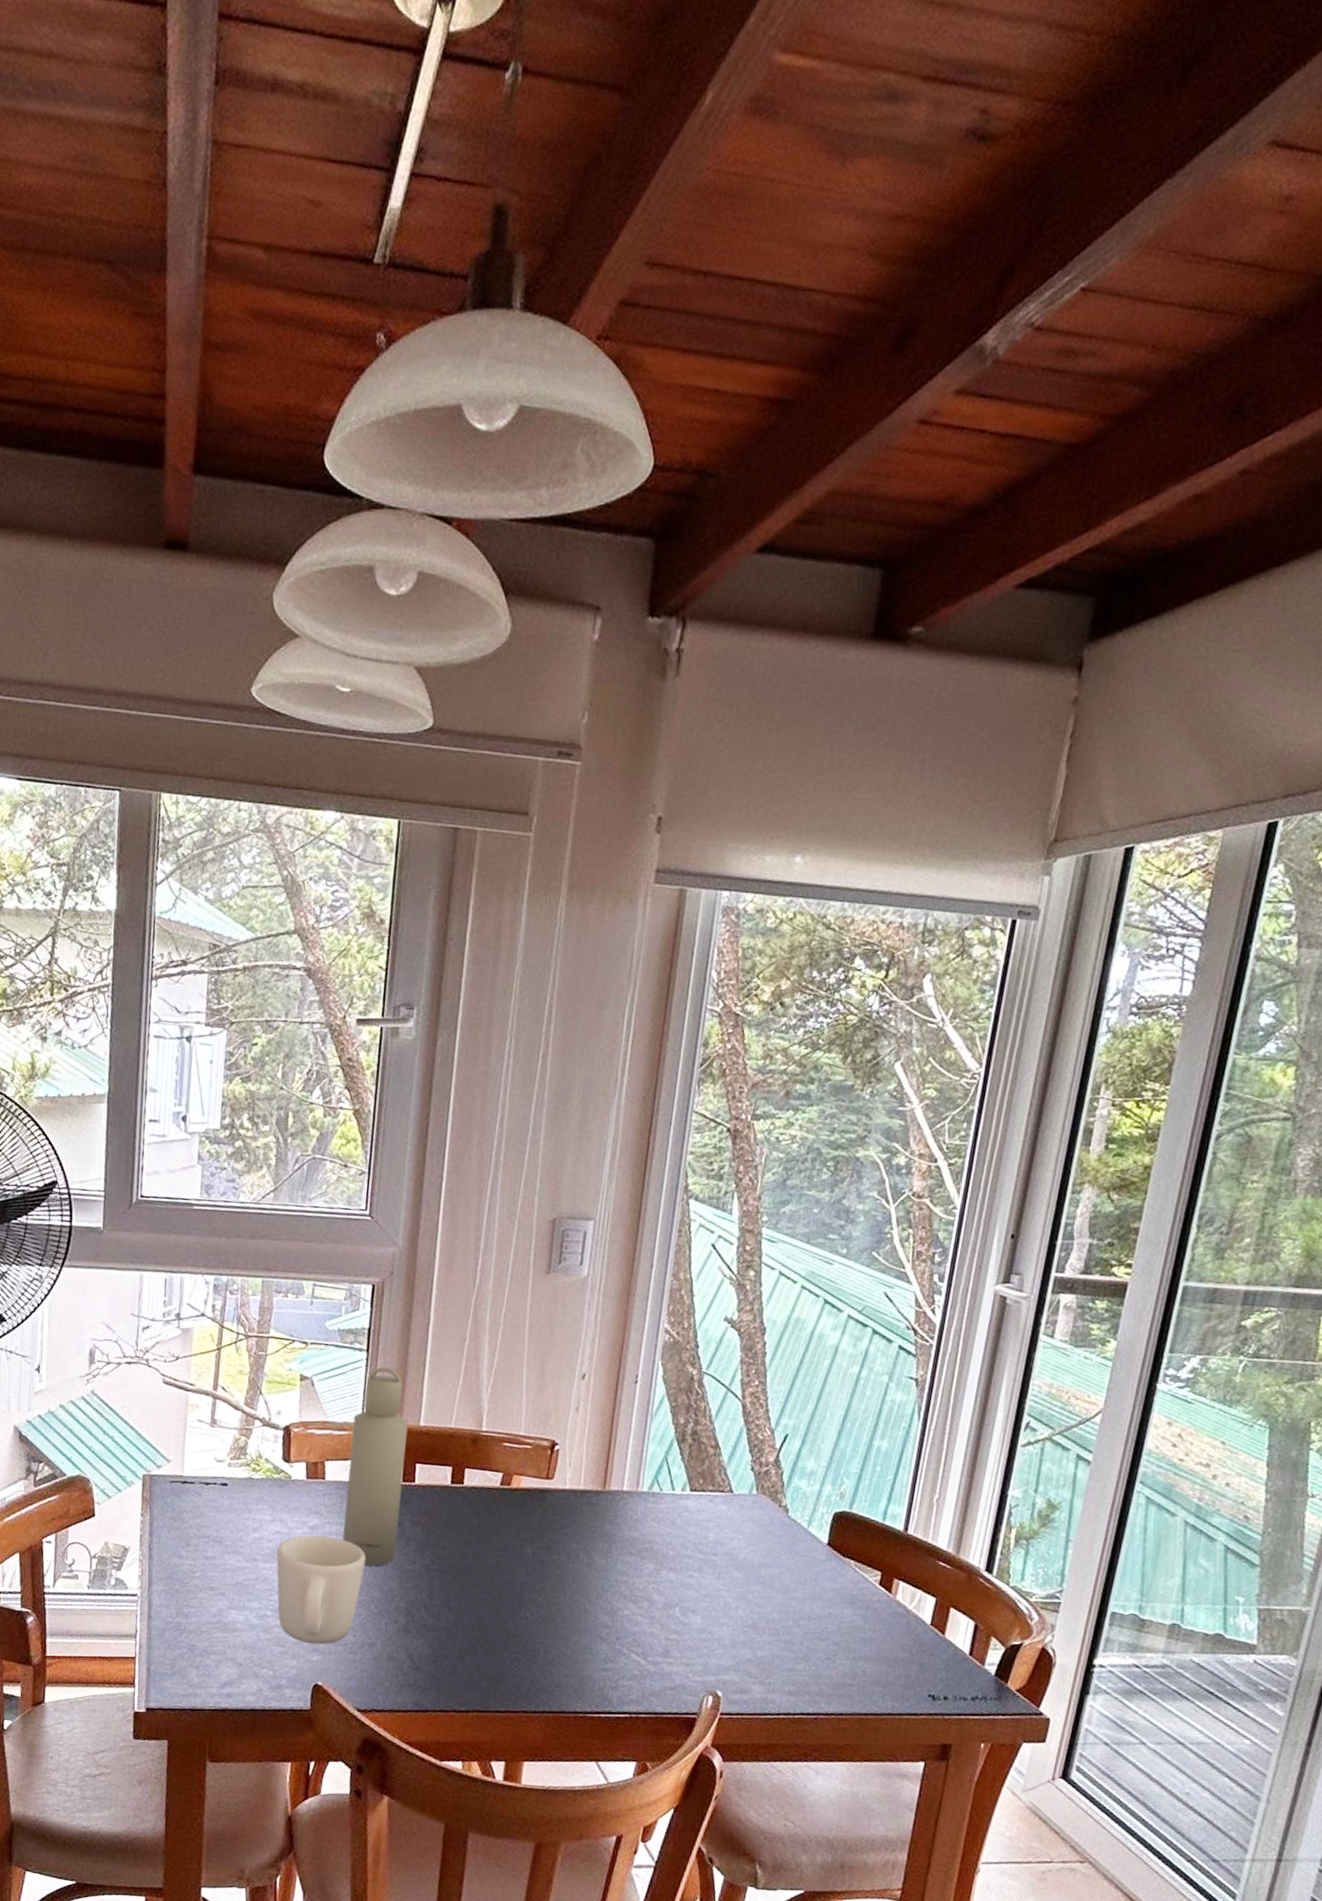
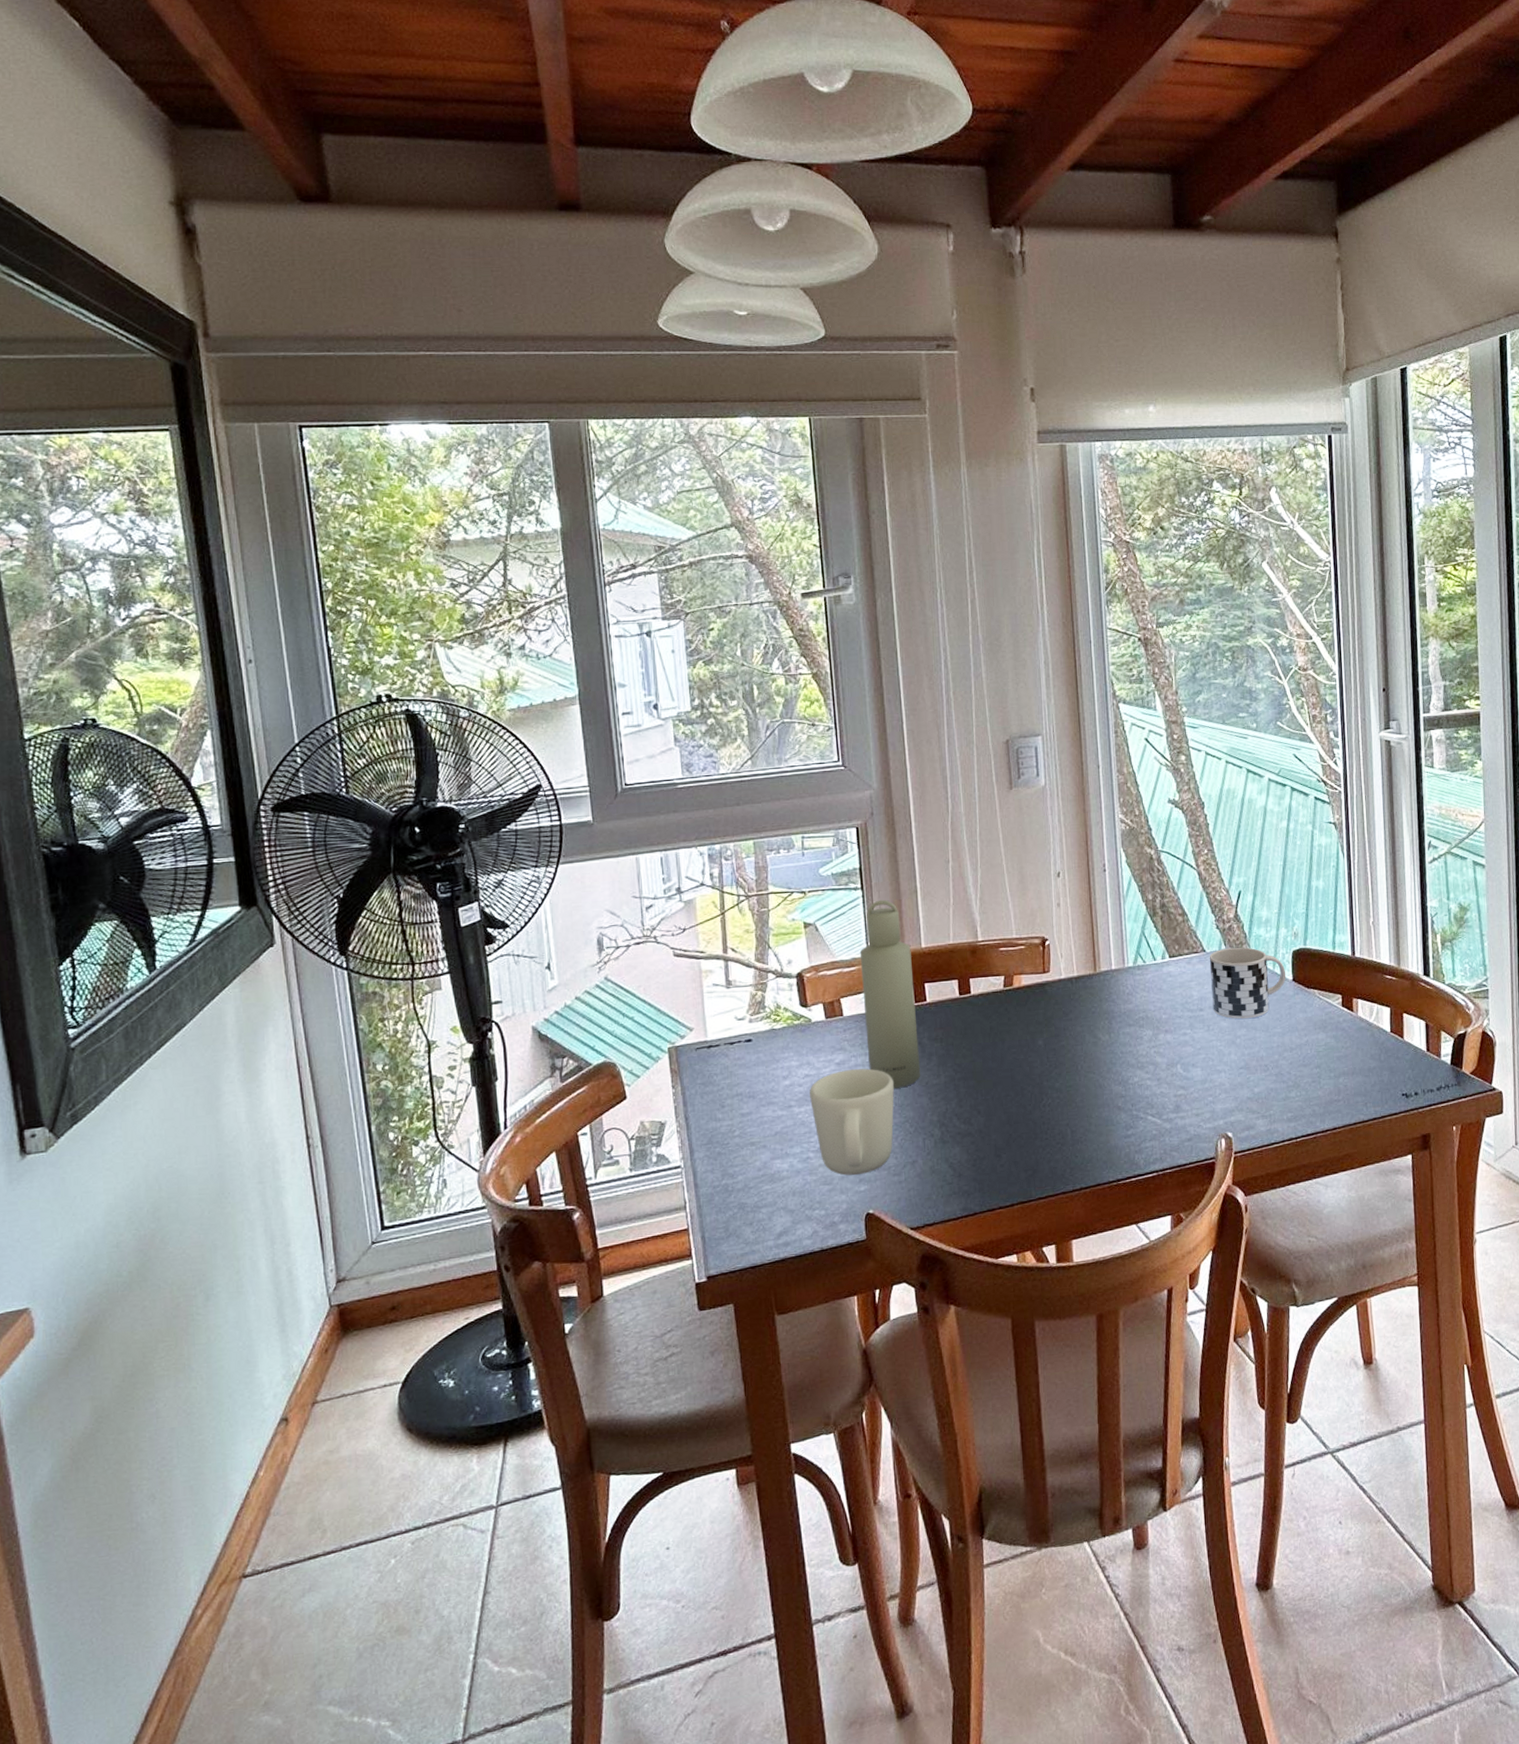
cup: none [727,1493,822,1577] -> present [1209,947,1287,1020]

